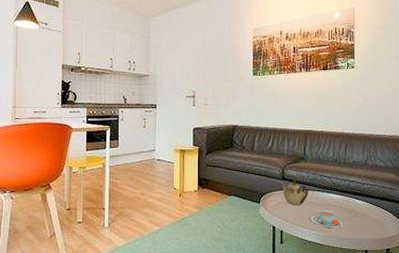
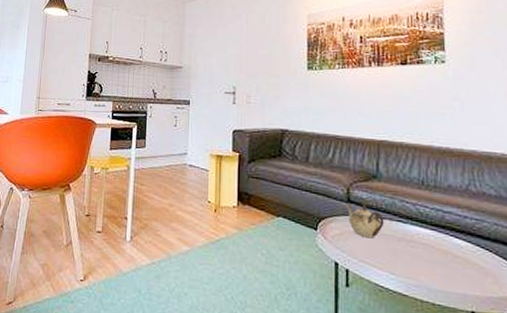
teacup: present [310,210,344,228] -> none [387,247,438,276]

